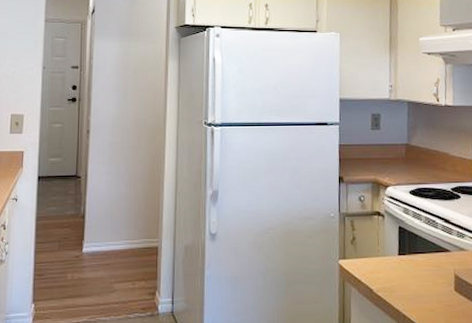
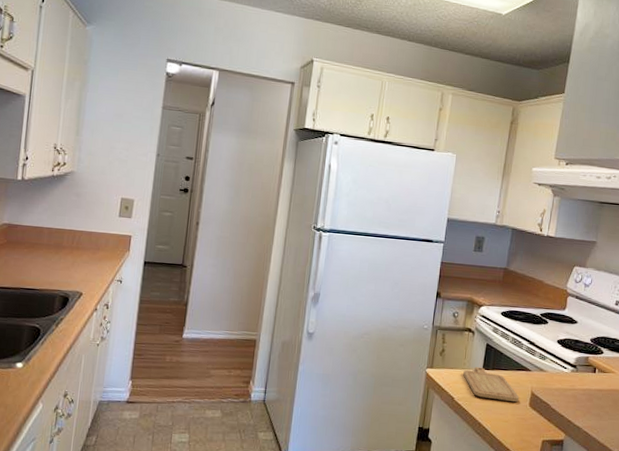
chopping board: none [379,253,443,287] -> present [463,367,520,402]

